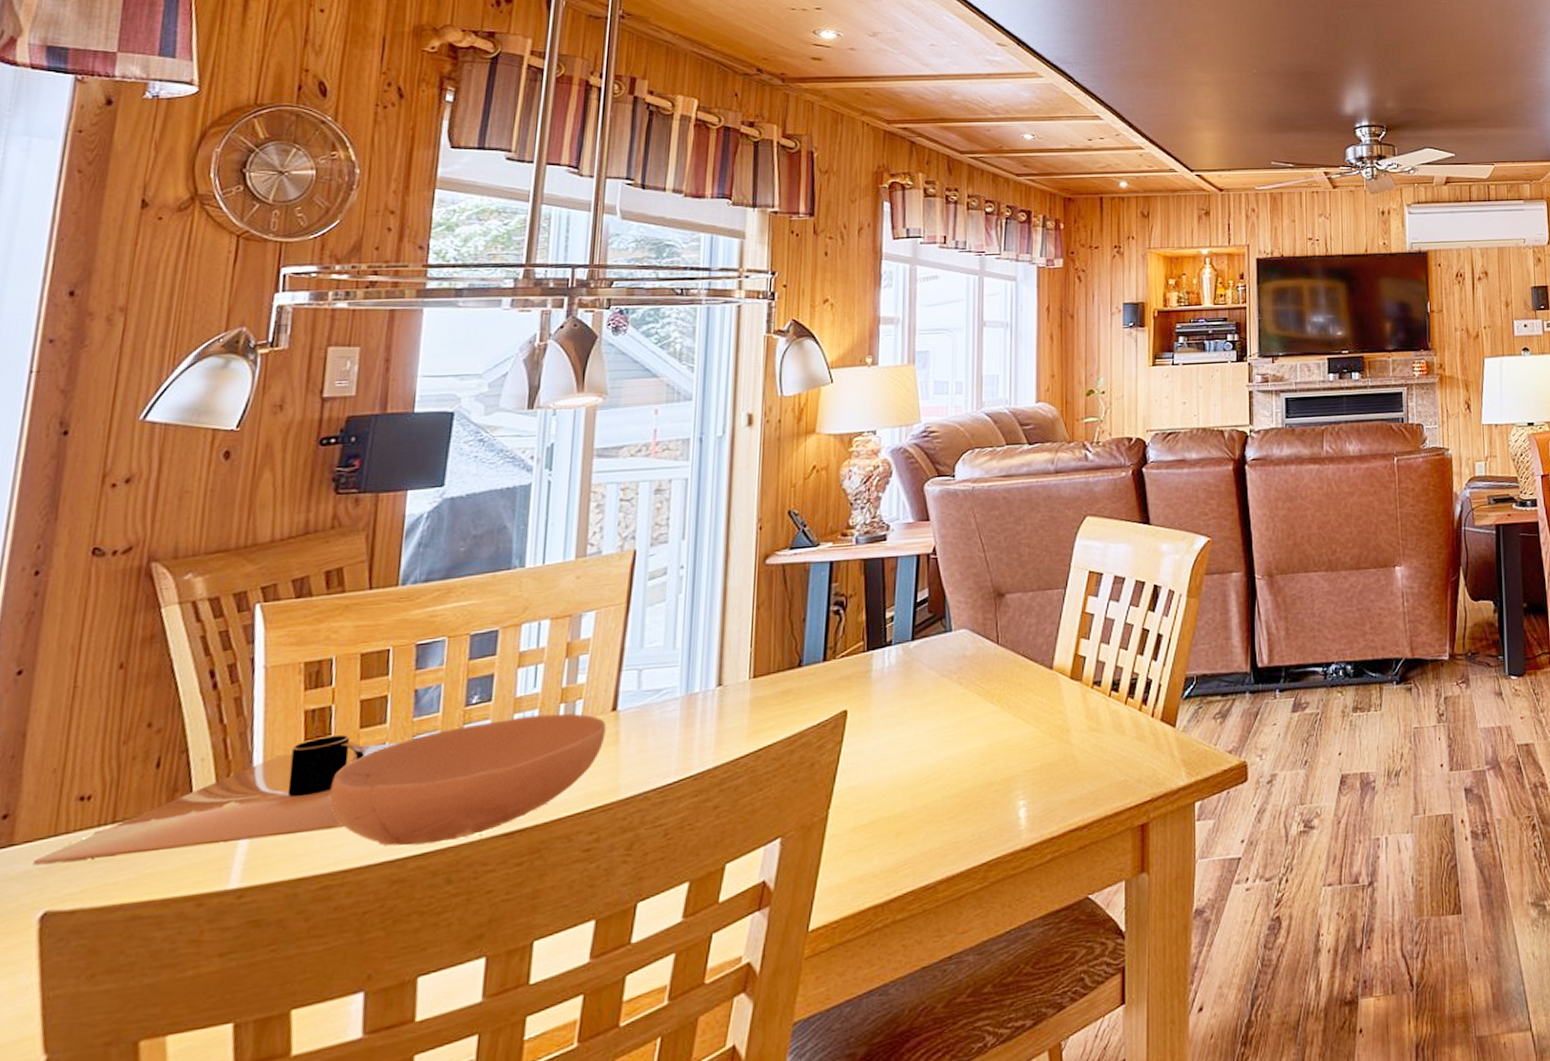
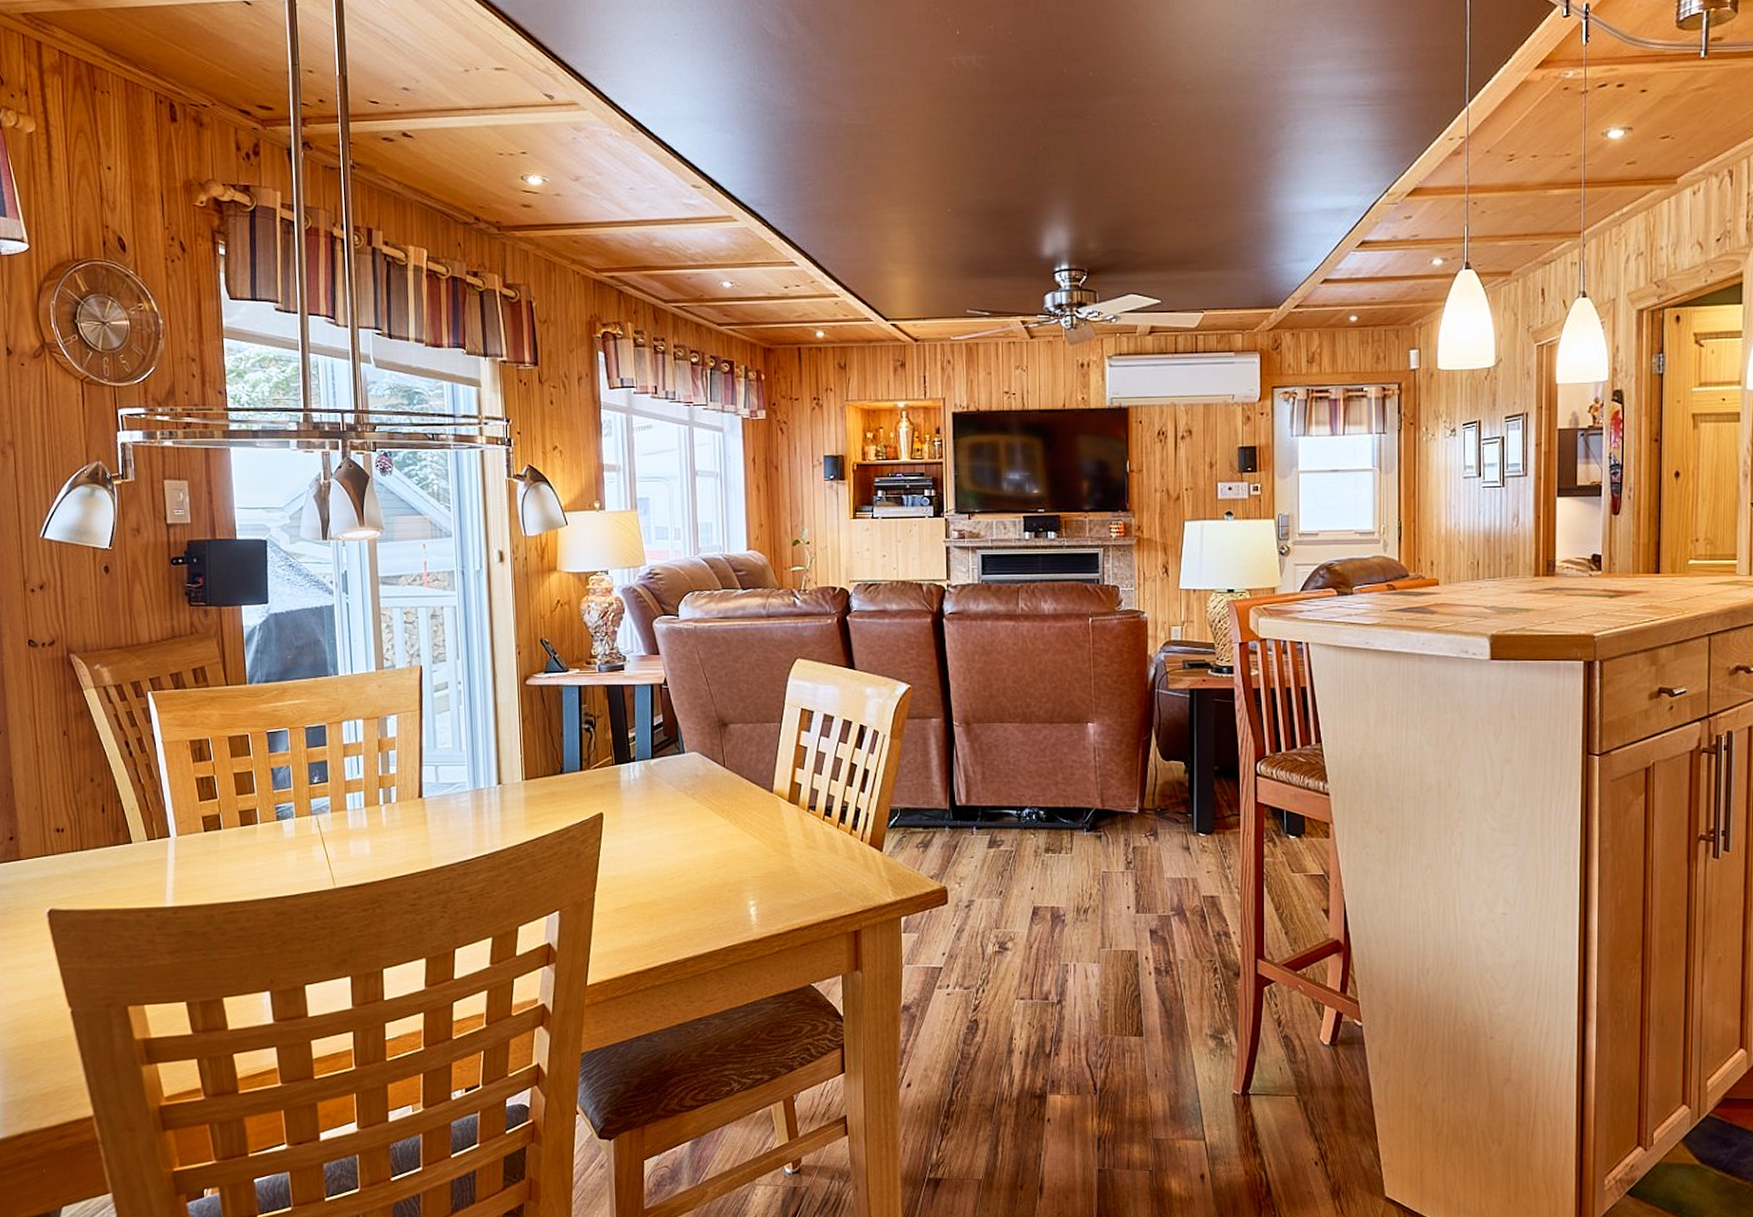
place setting: present [33,734,400,866] -> none [36,798,266,876]
bowl: present [330,713,606,846] -> none [223,796,416,888]

